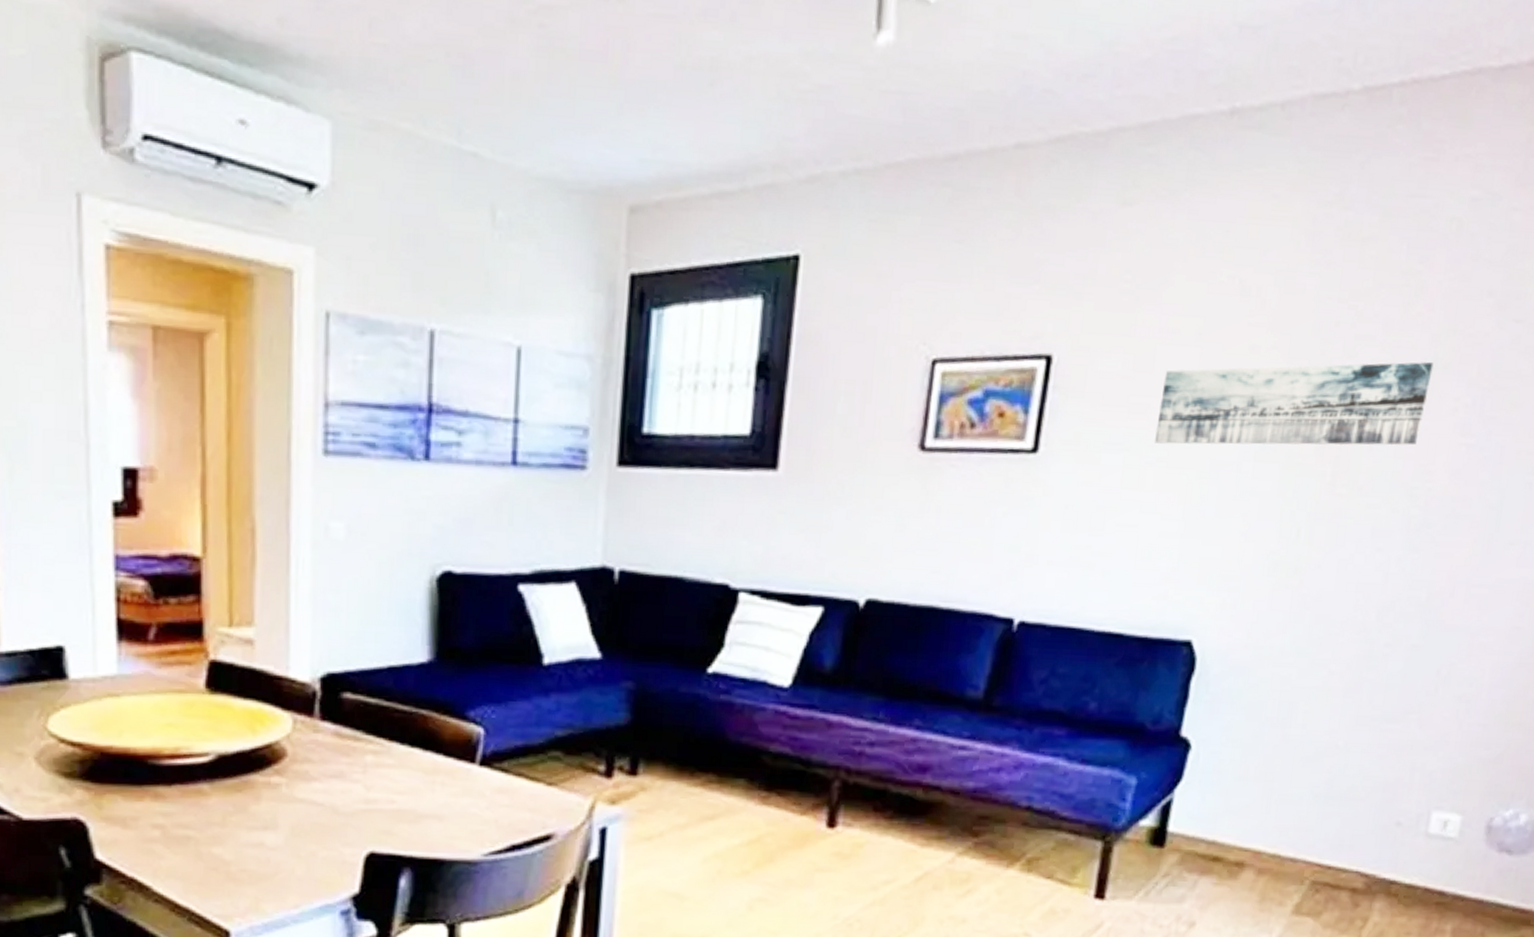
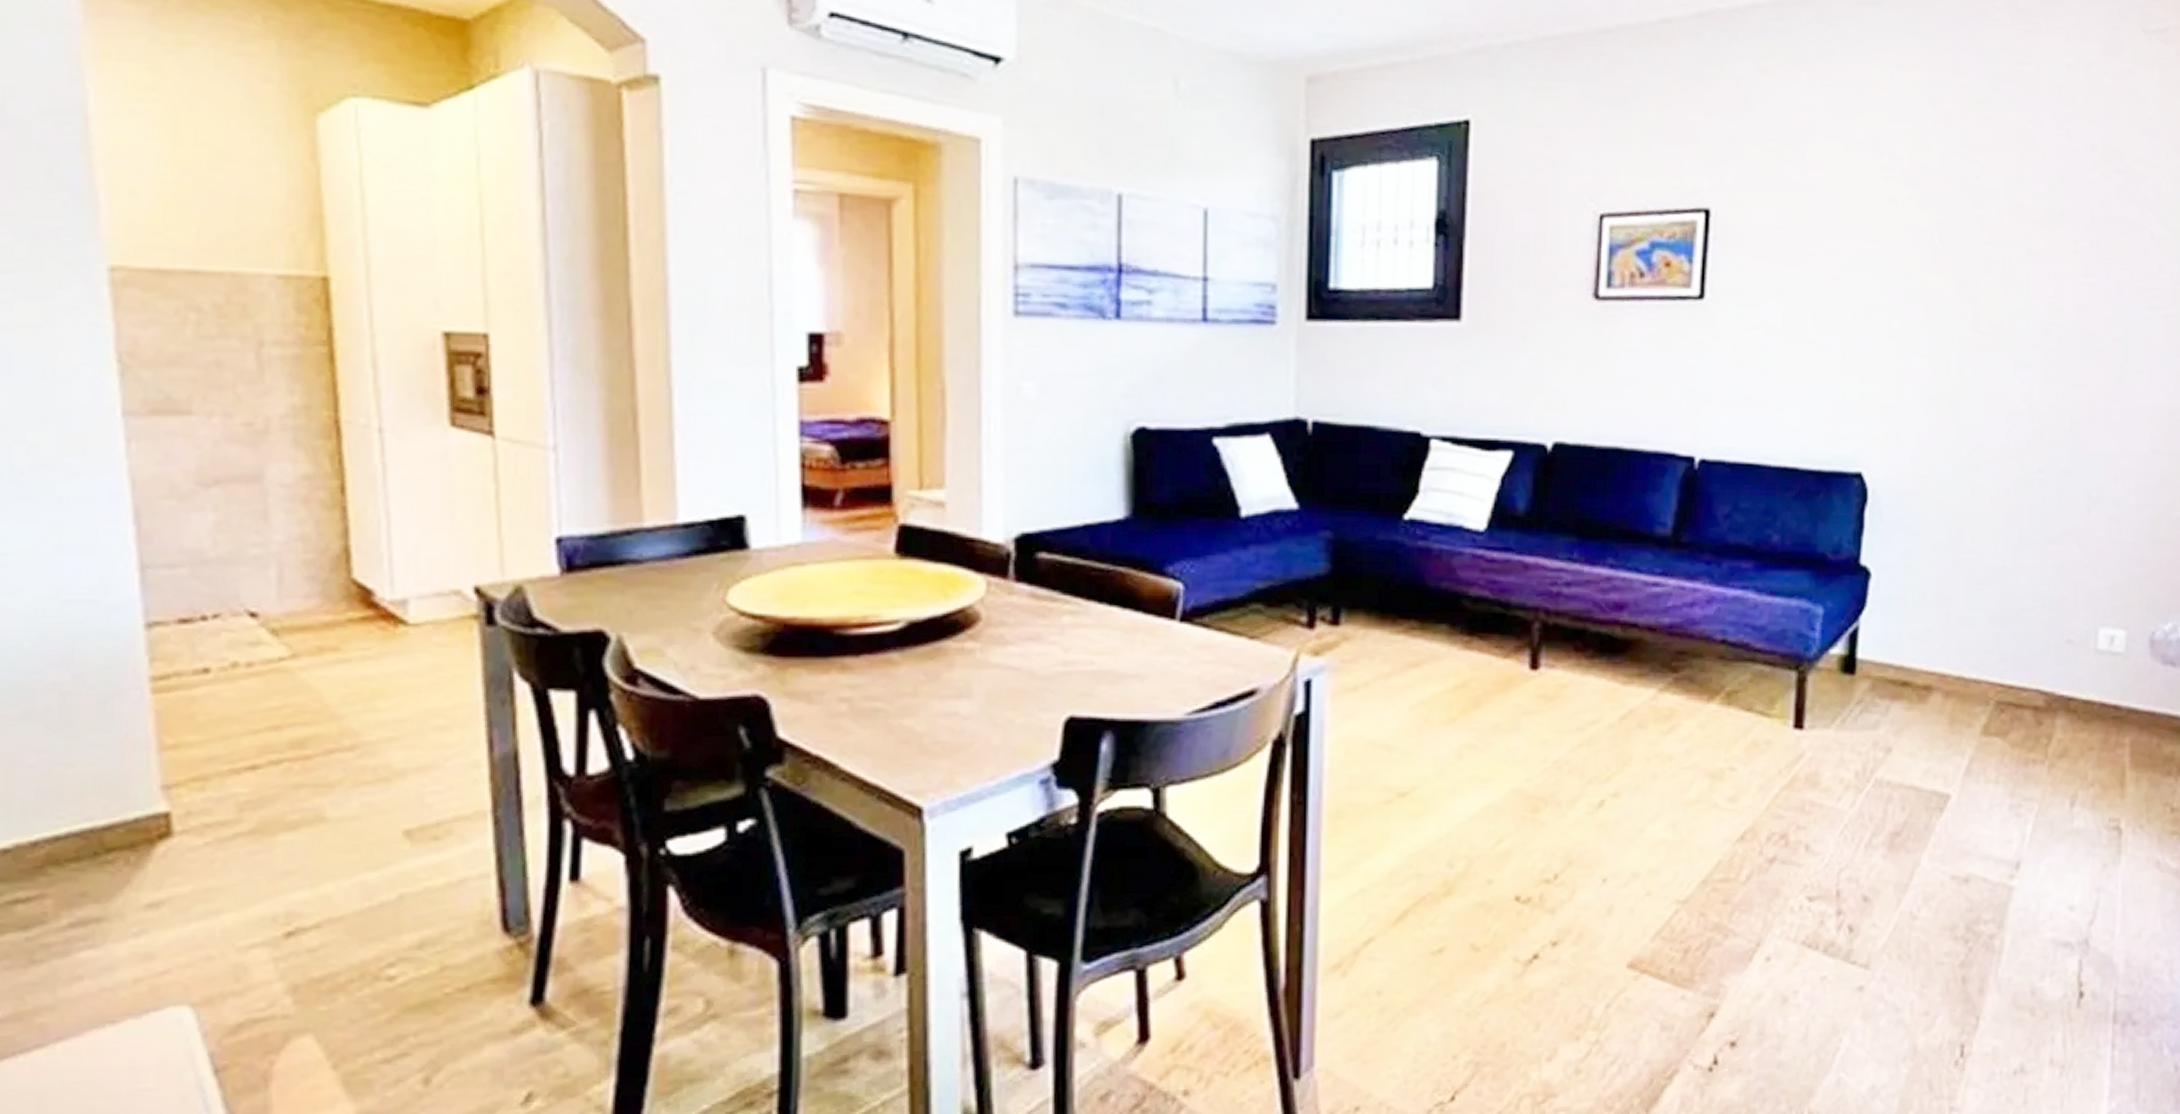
wall art: present [1155,362,1434,446] -> none [1811,210,2052,289]

